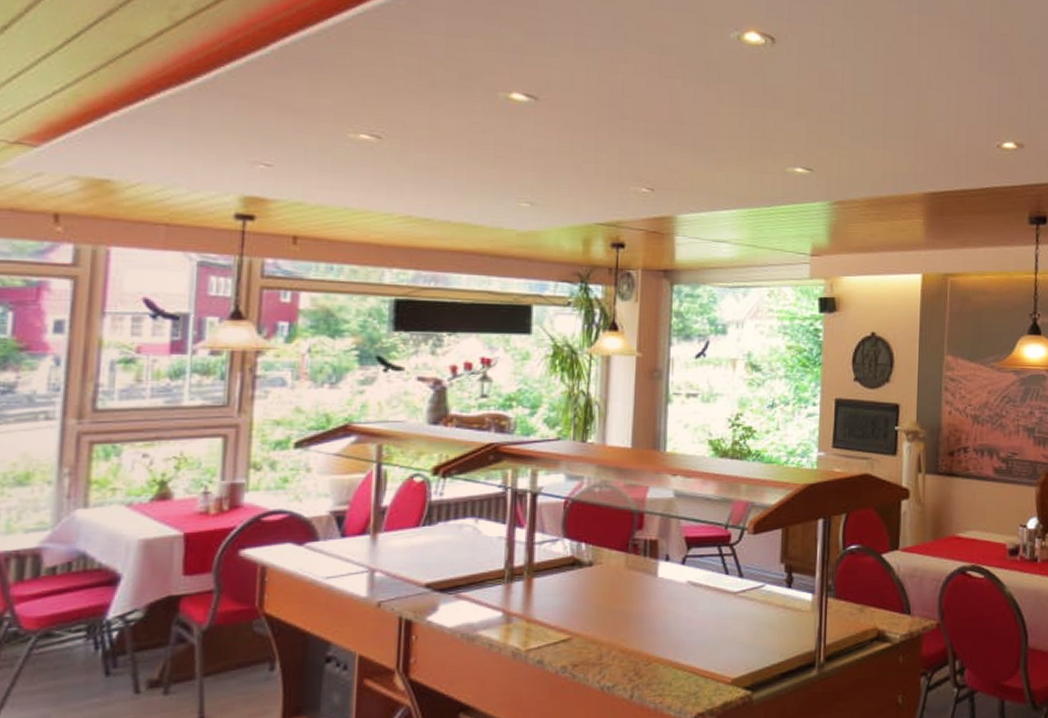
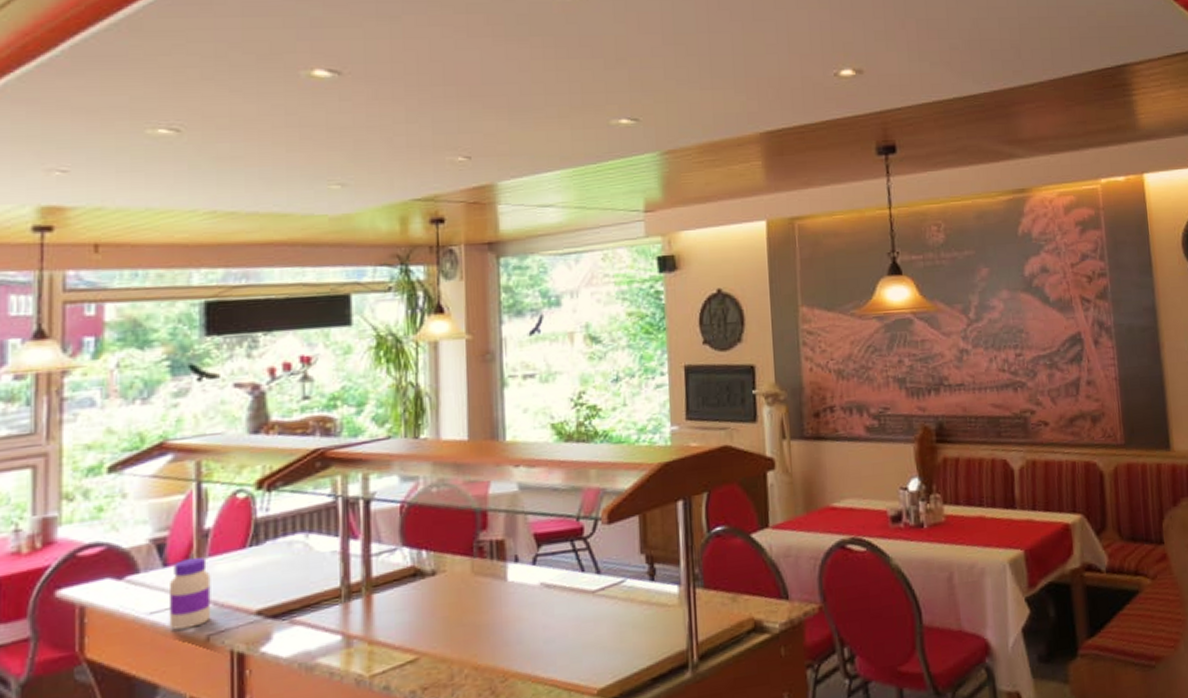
jar: none [343,532,385,595] -> present [168,557,211,630]

